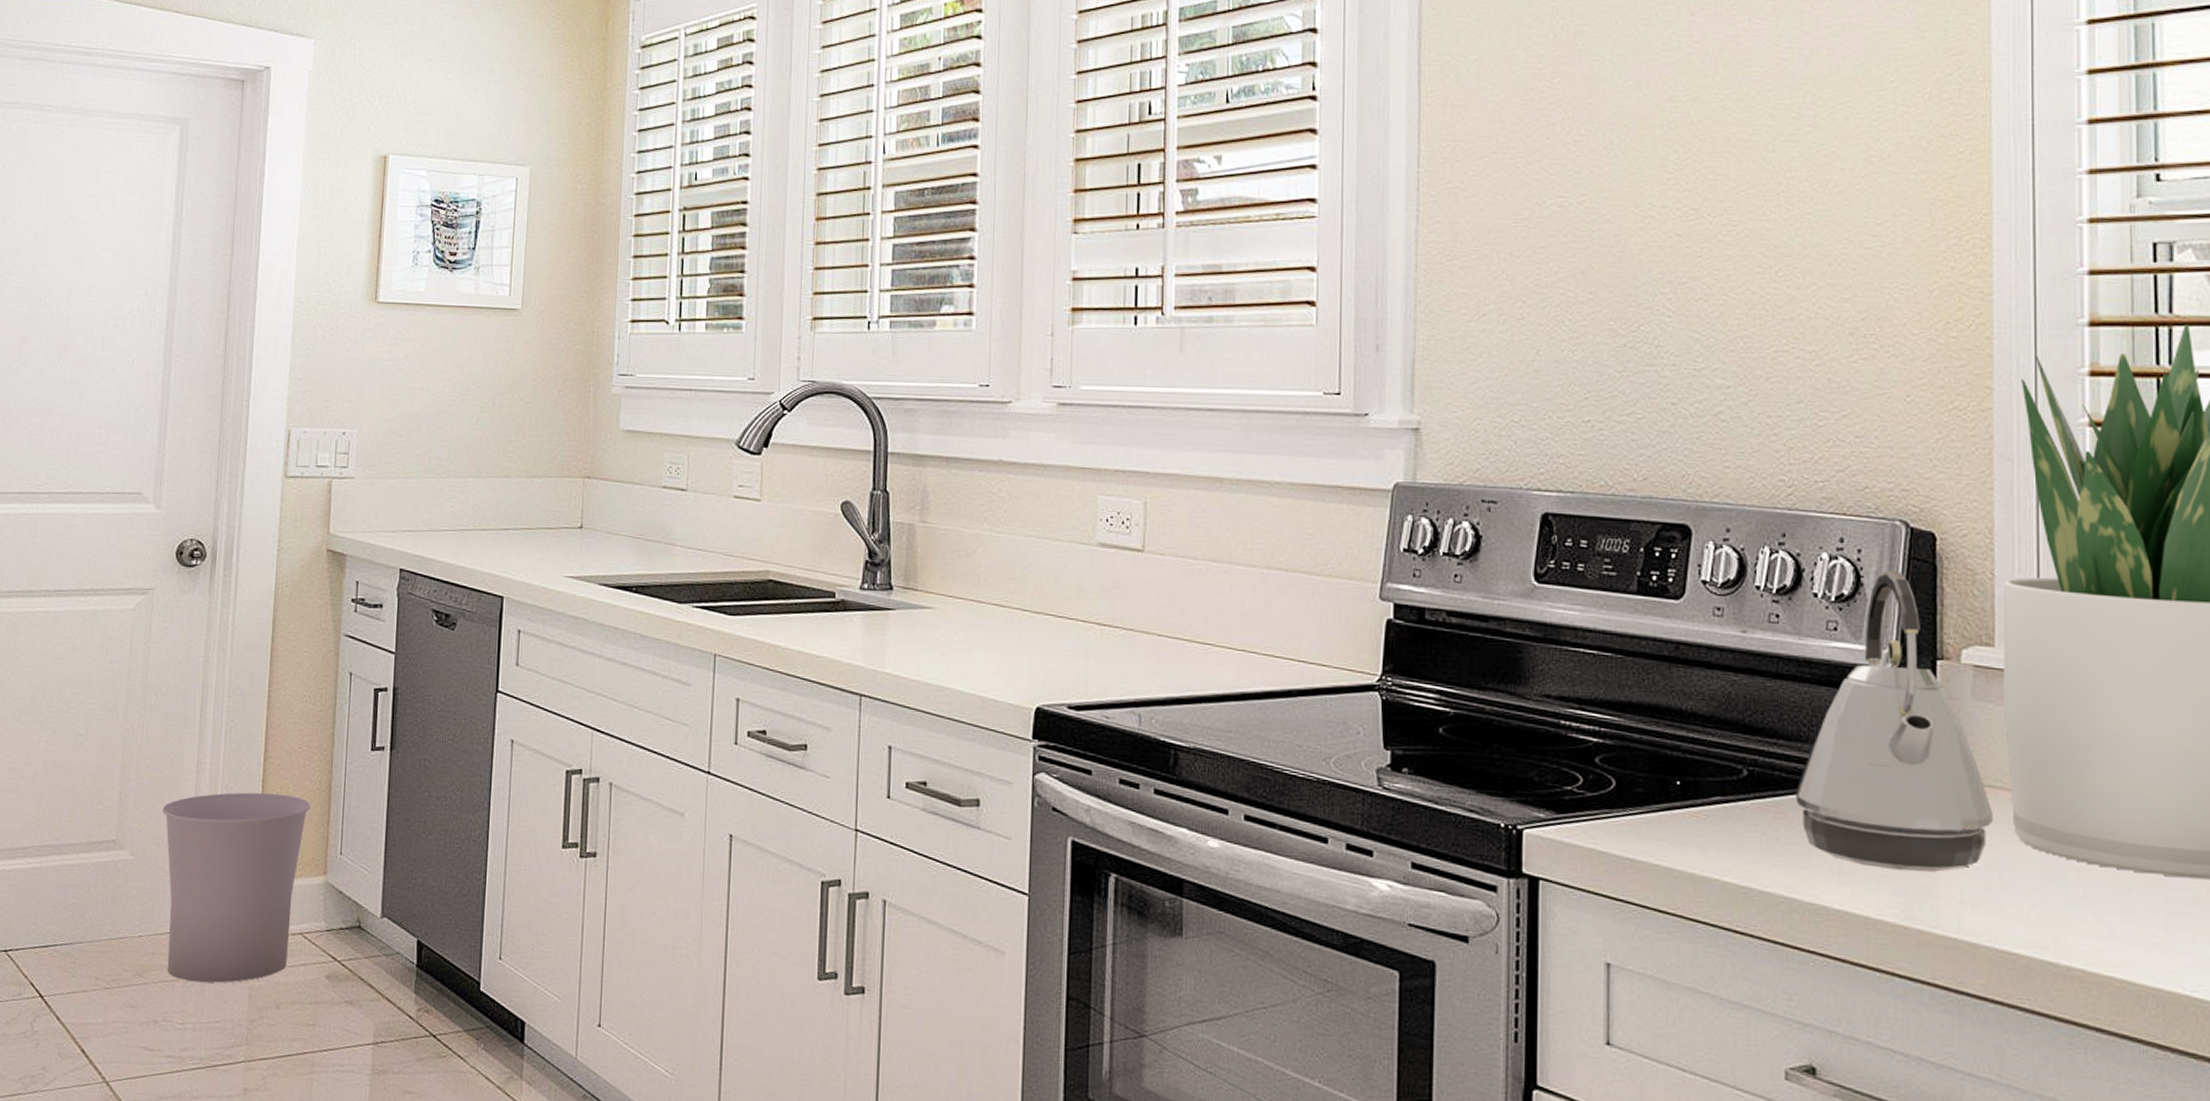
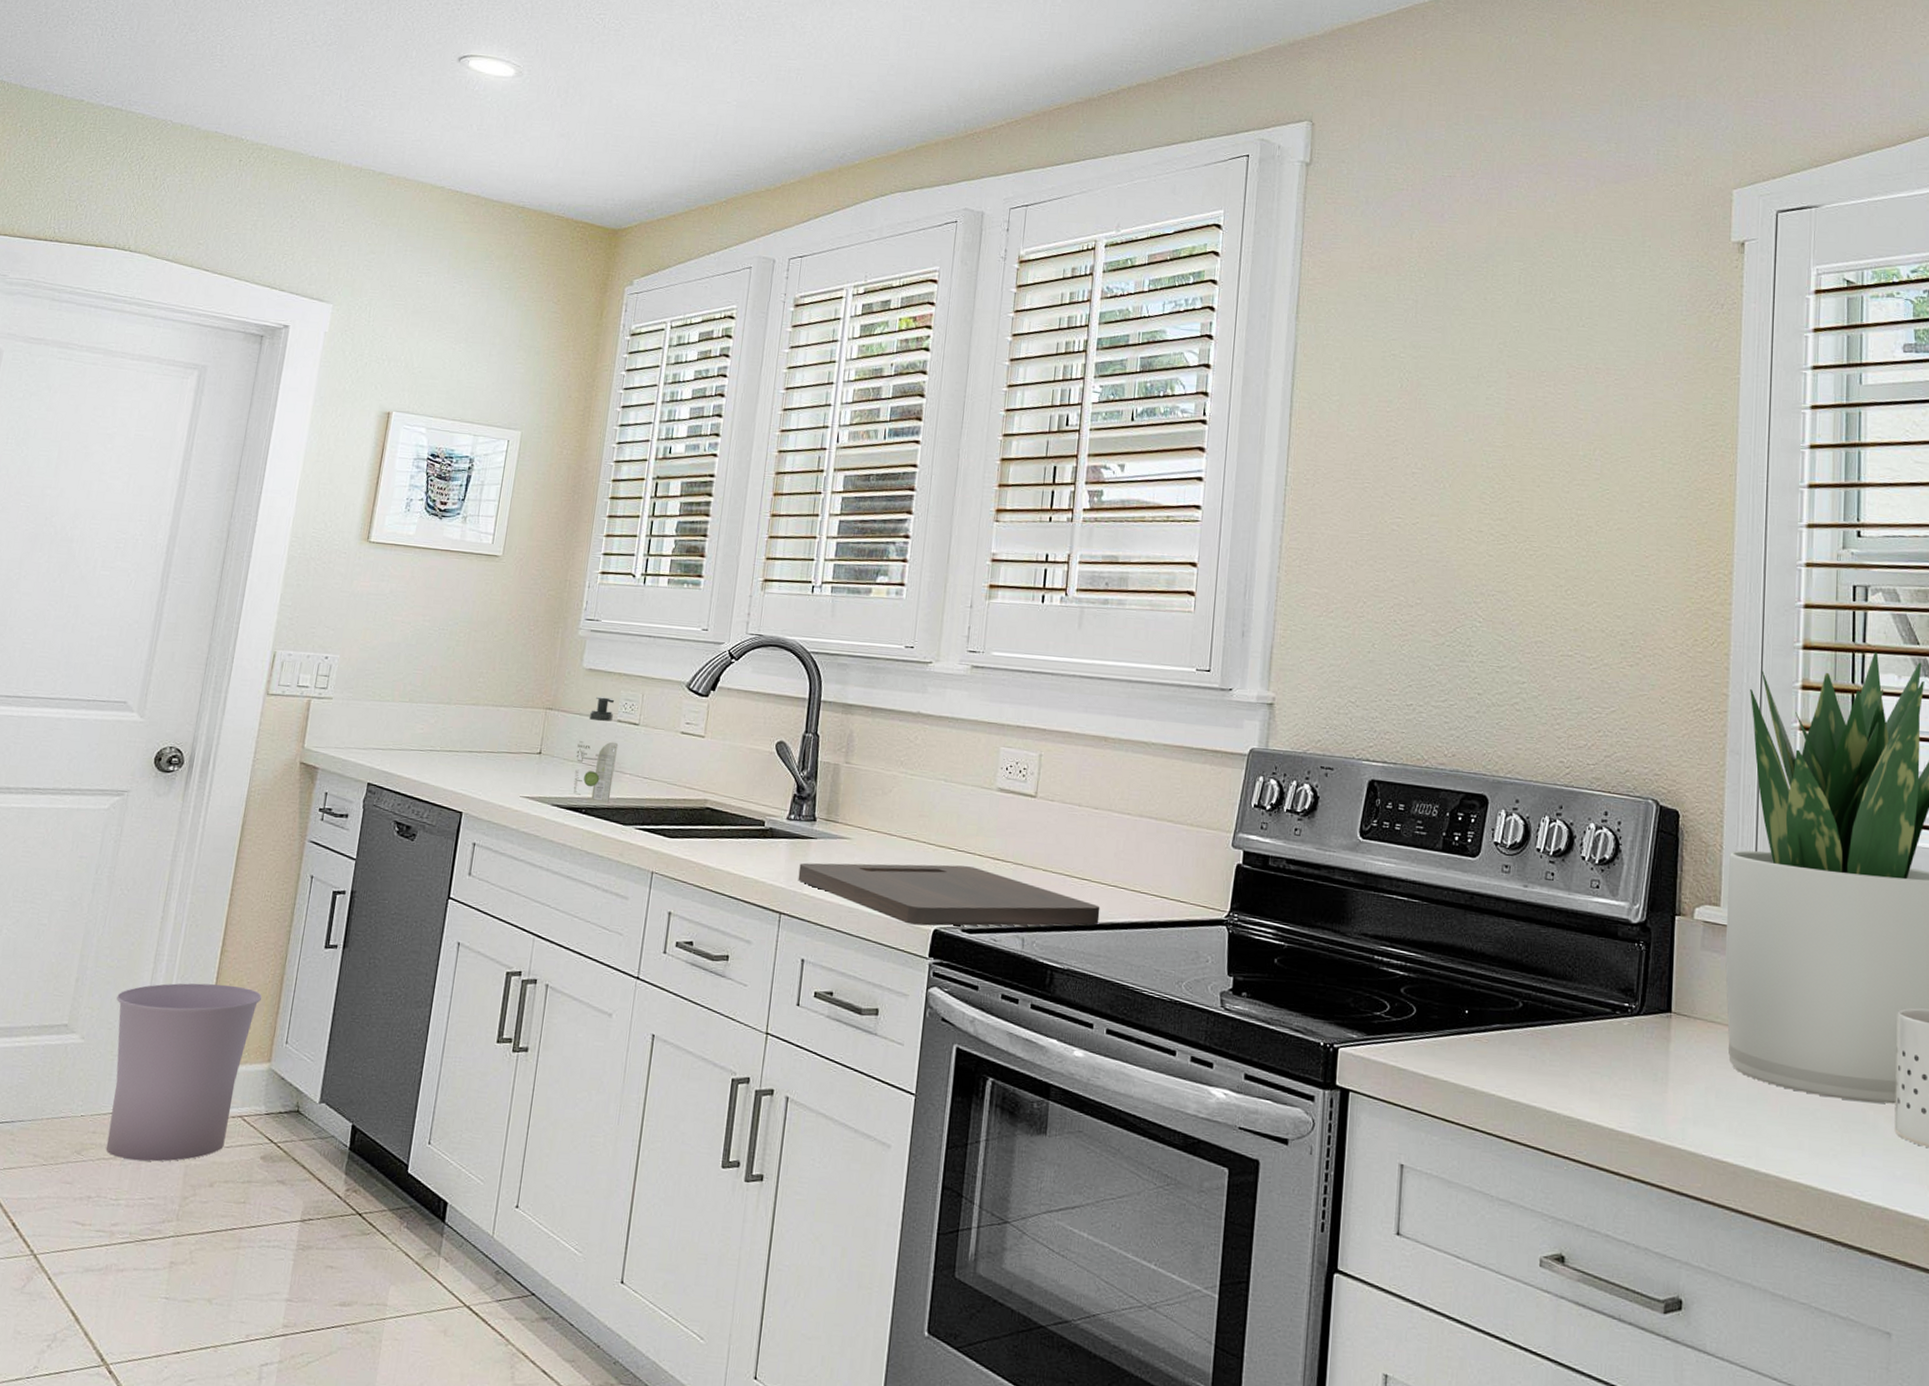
soap dispenser: none [620,461,666,581] -> present [573,696,619,804]
cutting board: none [877,633,1228,704] -> present [798,862,1100,926]
kettle: present [1796,570,1993,872] -> none [1560,839,1713,1093]

